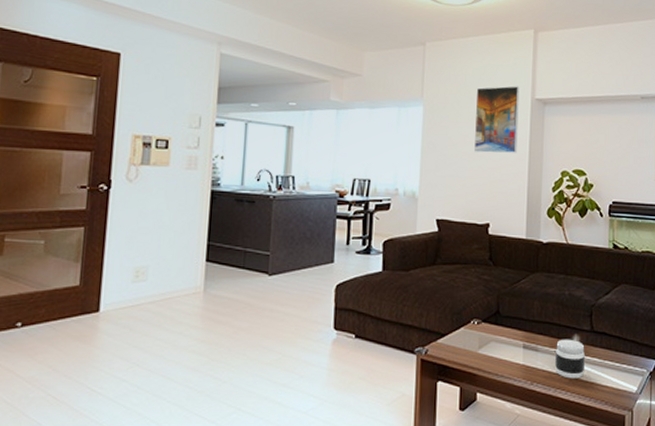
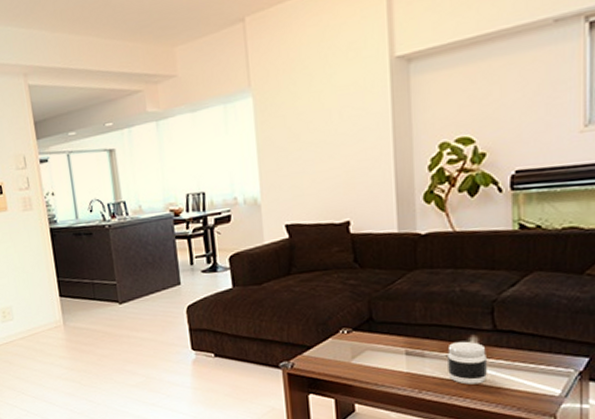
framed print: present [474,86,520,153] -> none [315,45,376,140]

